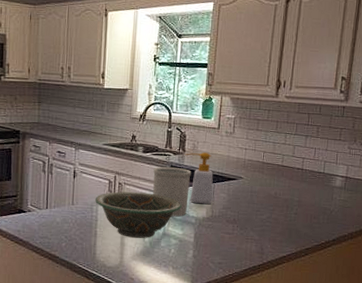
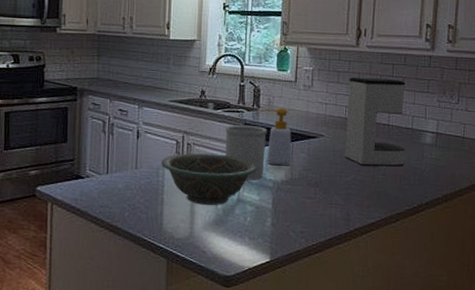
coffee maker: none [261,125,320,207] -> present [345,77,405,167]

